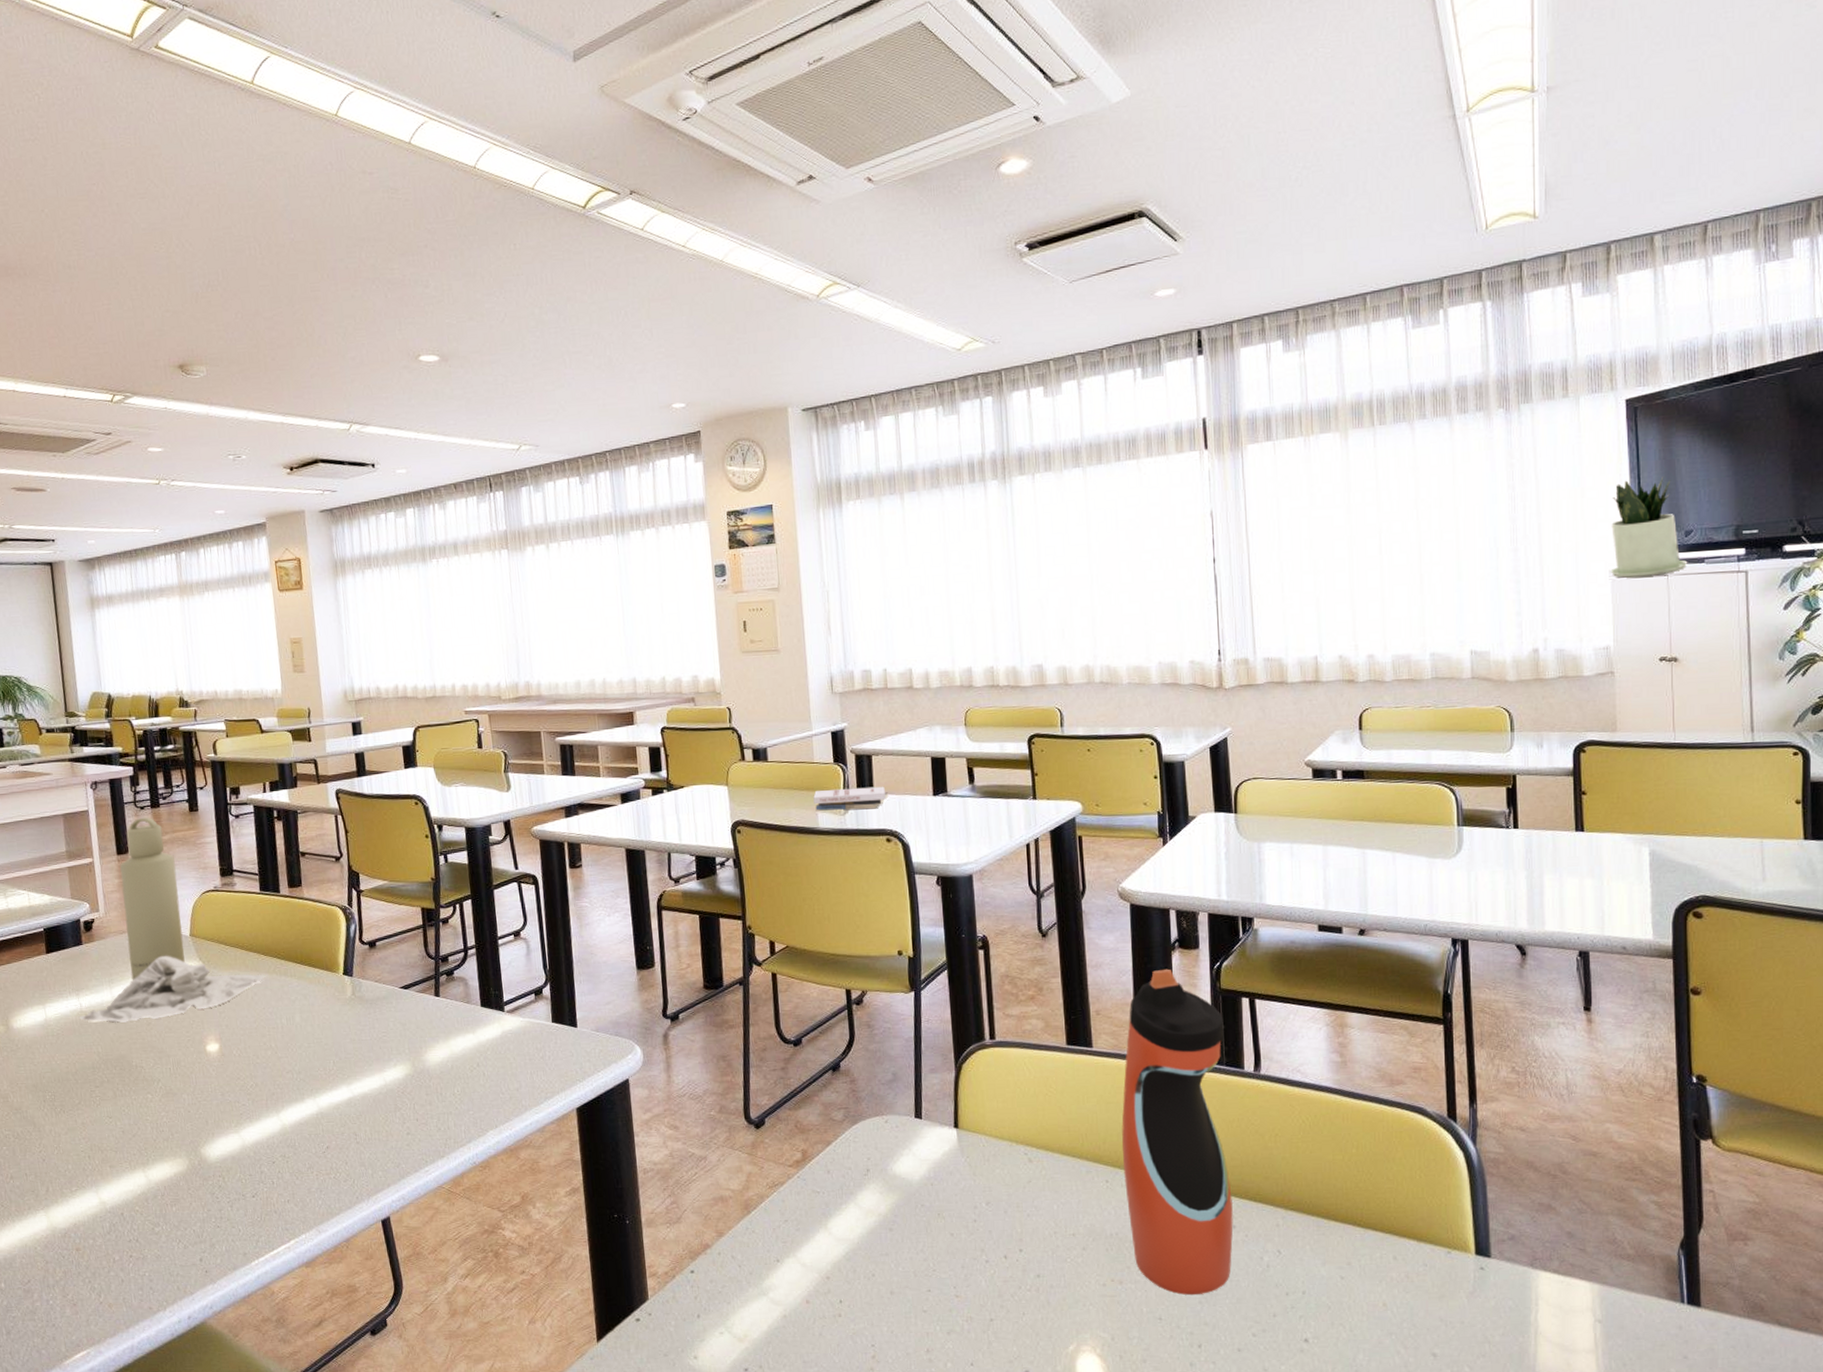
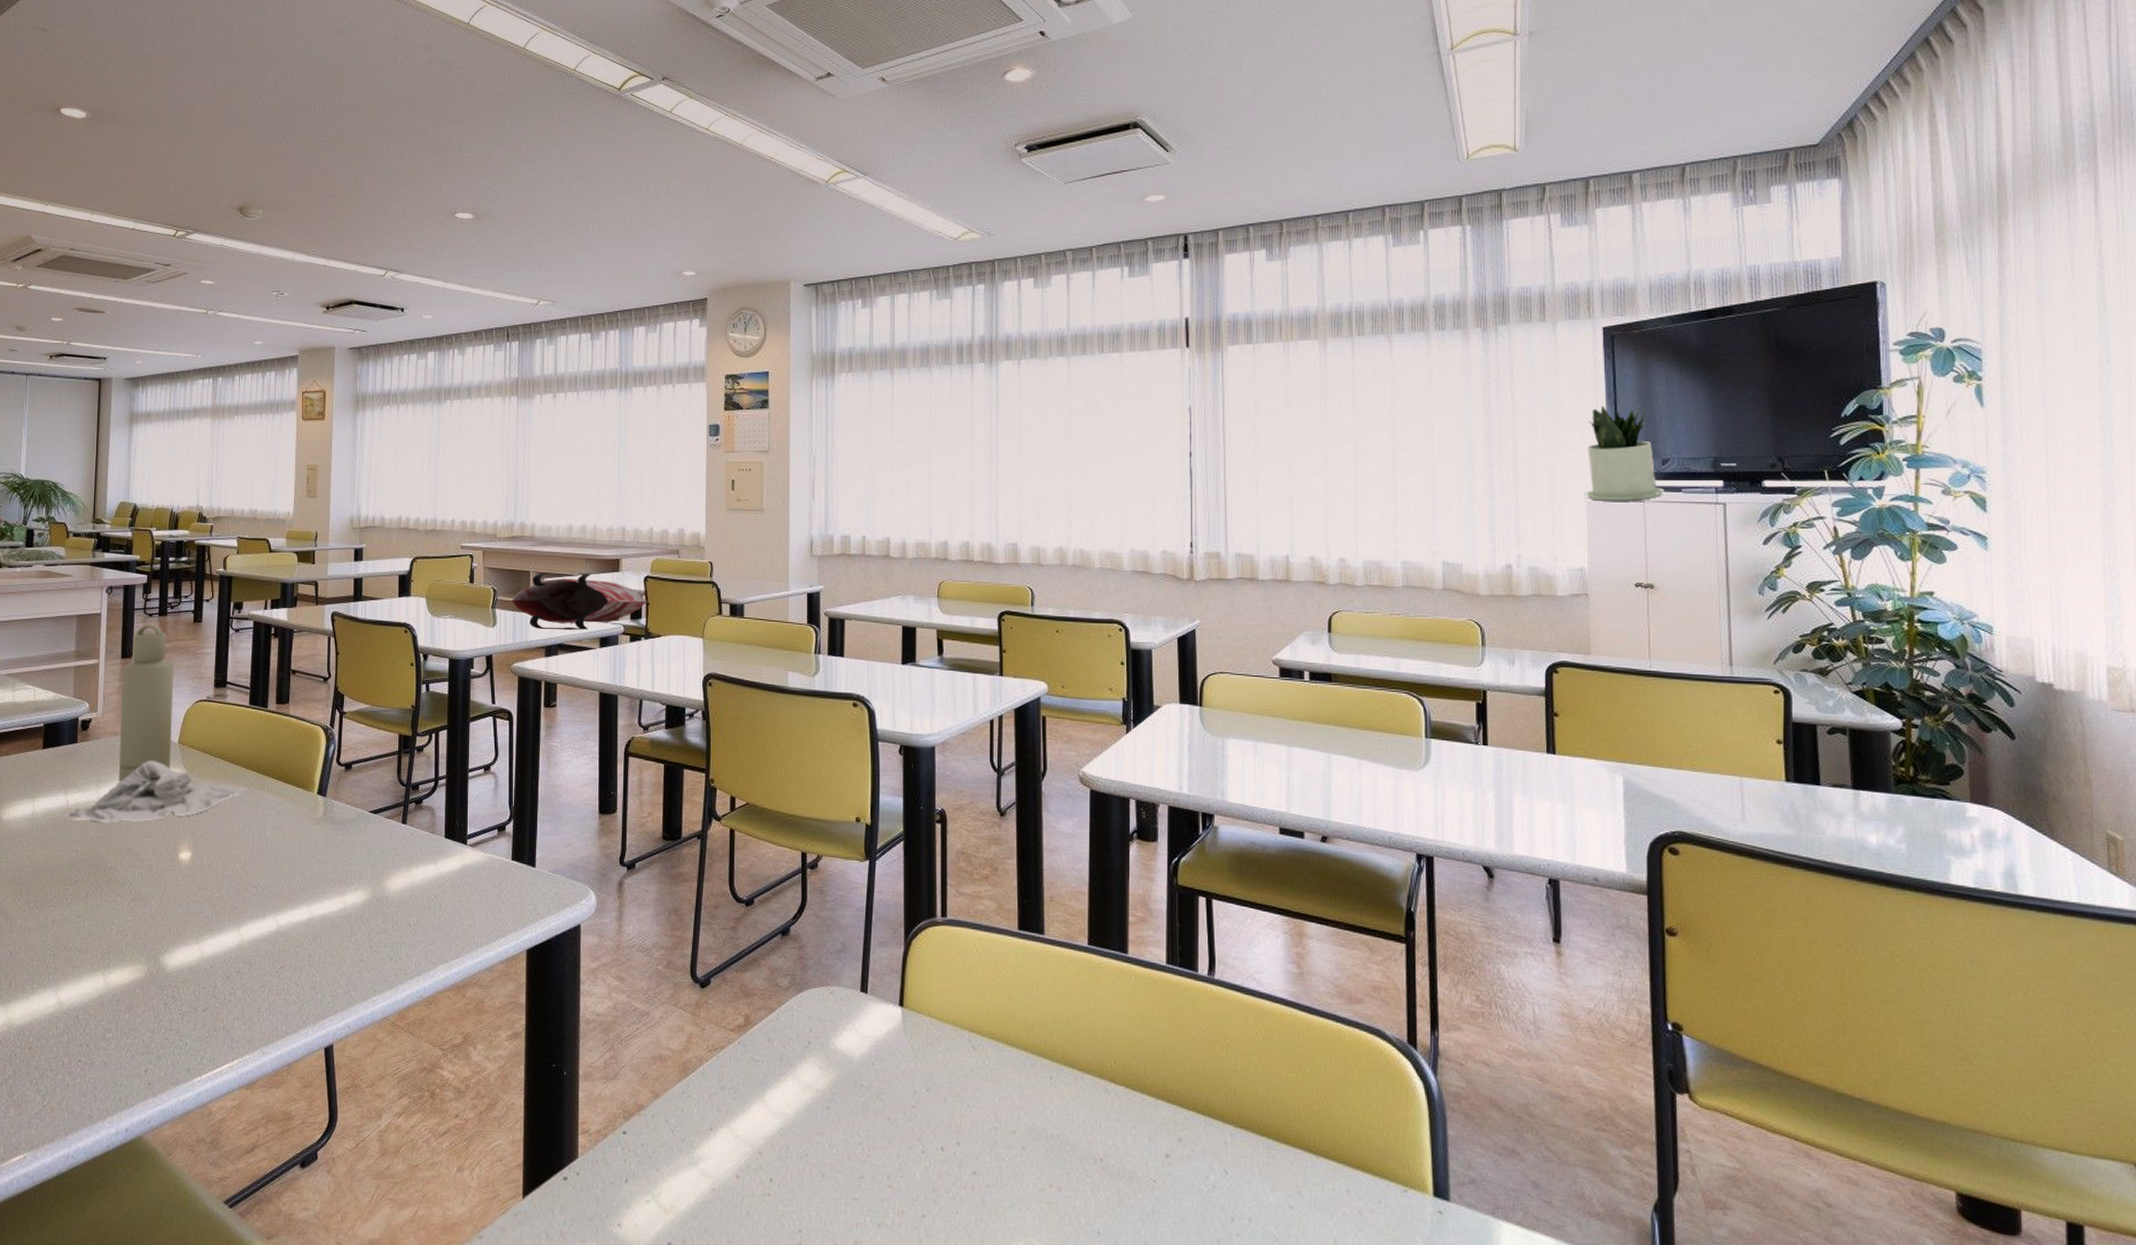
bag: none [524,728,667,790] -> present [511,572,647,630]
books: present [813,786,889,811] -> none [785,649,859,673]
water bottle: present [1121,969,1233,1295] -> none [1068,859,1179,1210]

